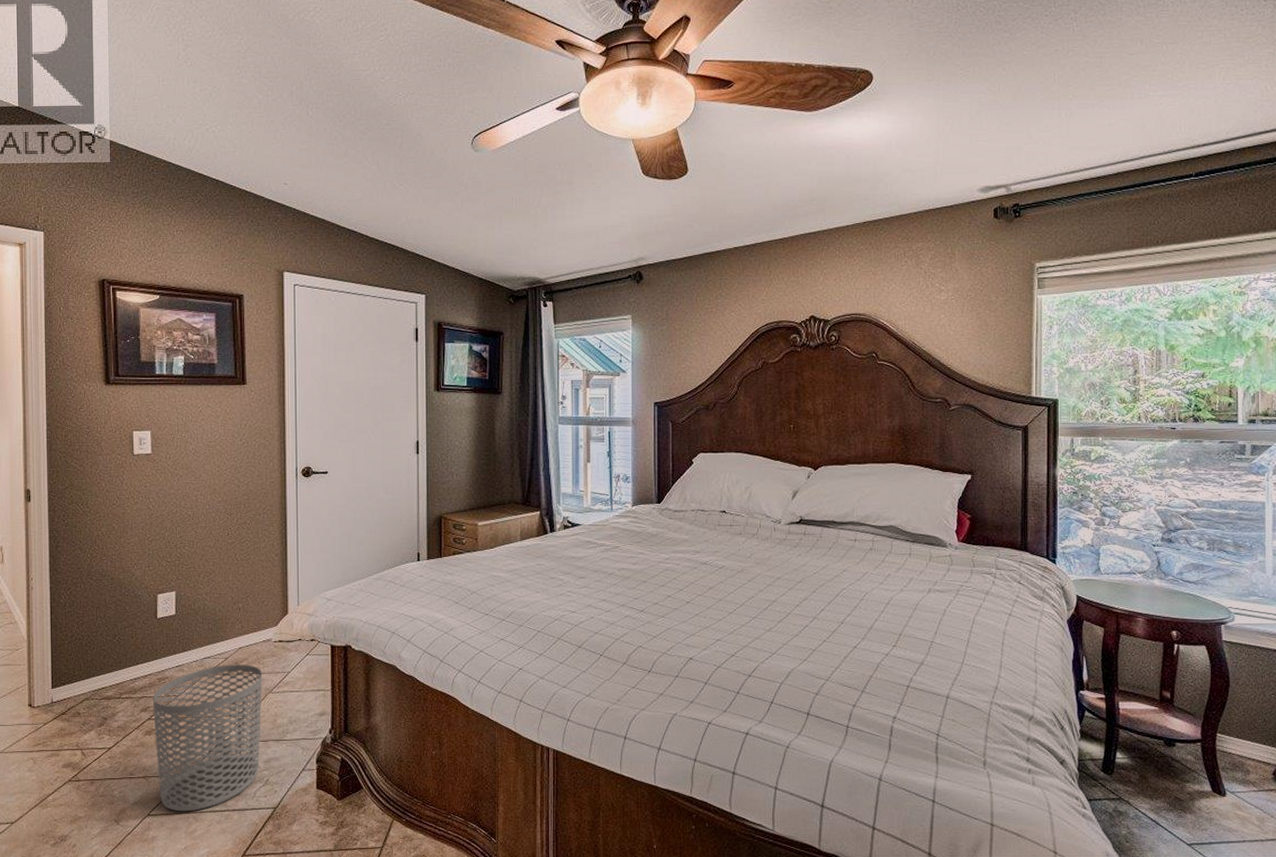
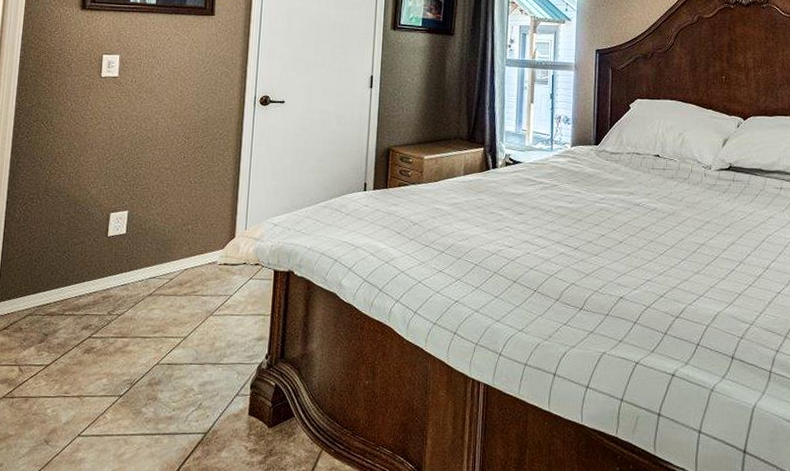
waste bin: present [153,664,262,812] -> none [92,285,205,434]

